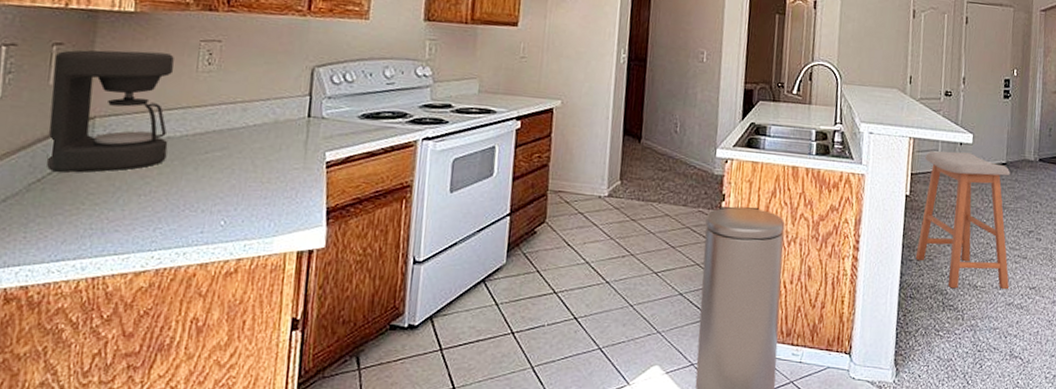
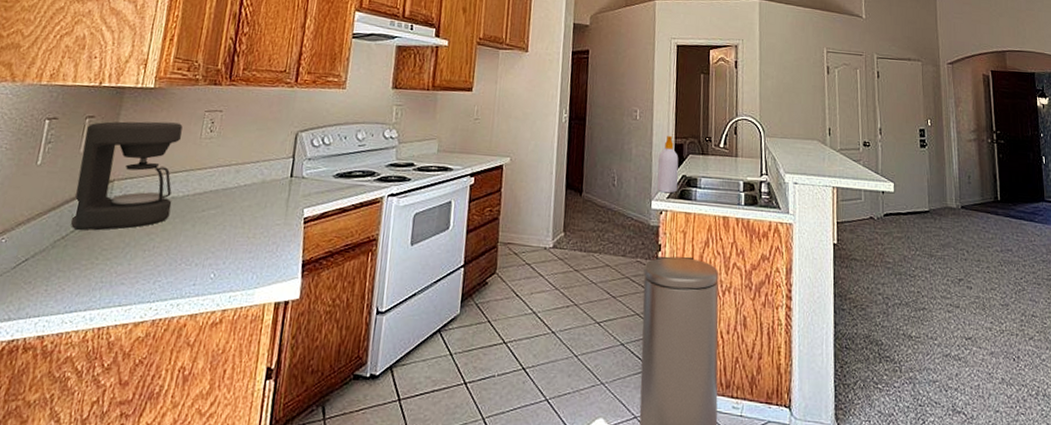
soap bottle: none [722,81,748,142] -> present [657,136,679,194]
stool: present [915,151,1010,290] -> none [848,199,945,340]

